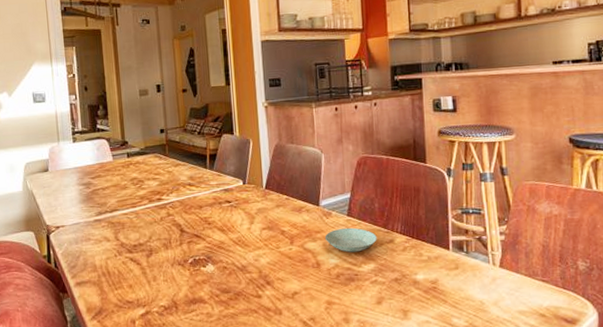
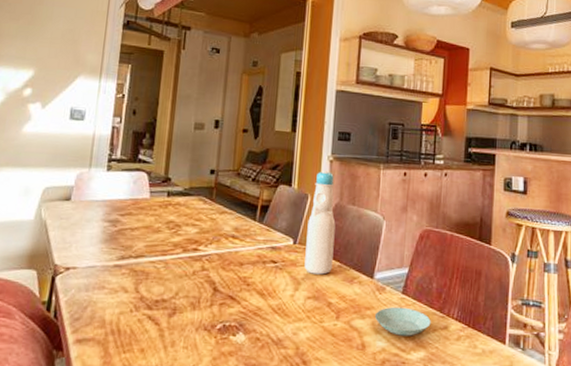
bottle: none [253,115,281,208] -> present [304,170,336,275]

